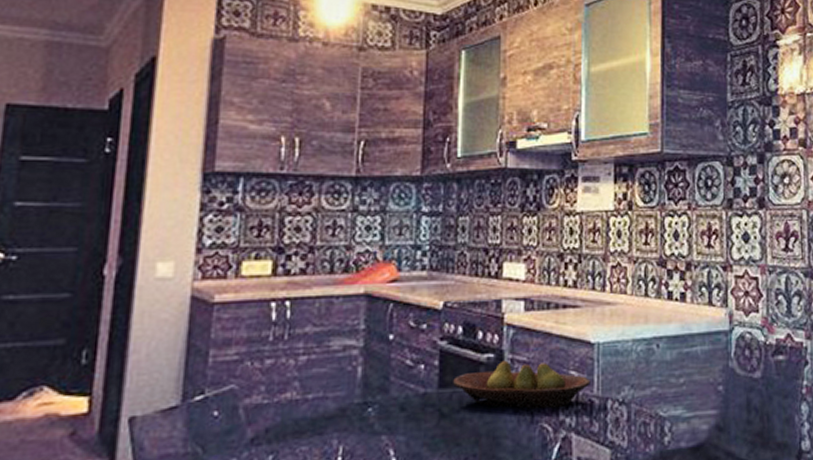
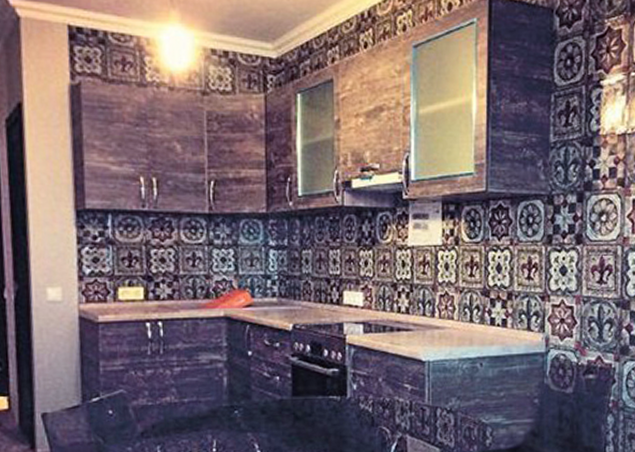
fruit bowl: present [453,360,591,409] -> none [304,374,422,415]

